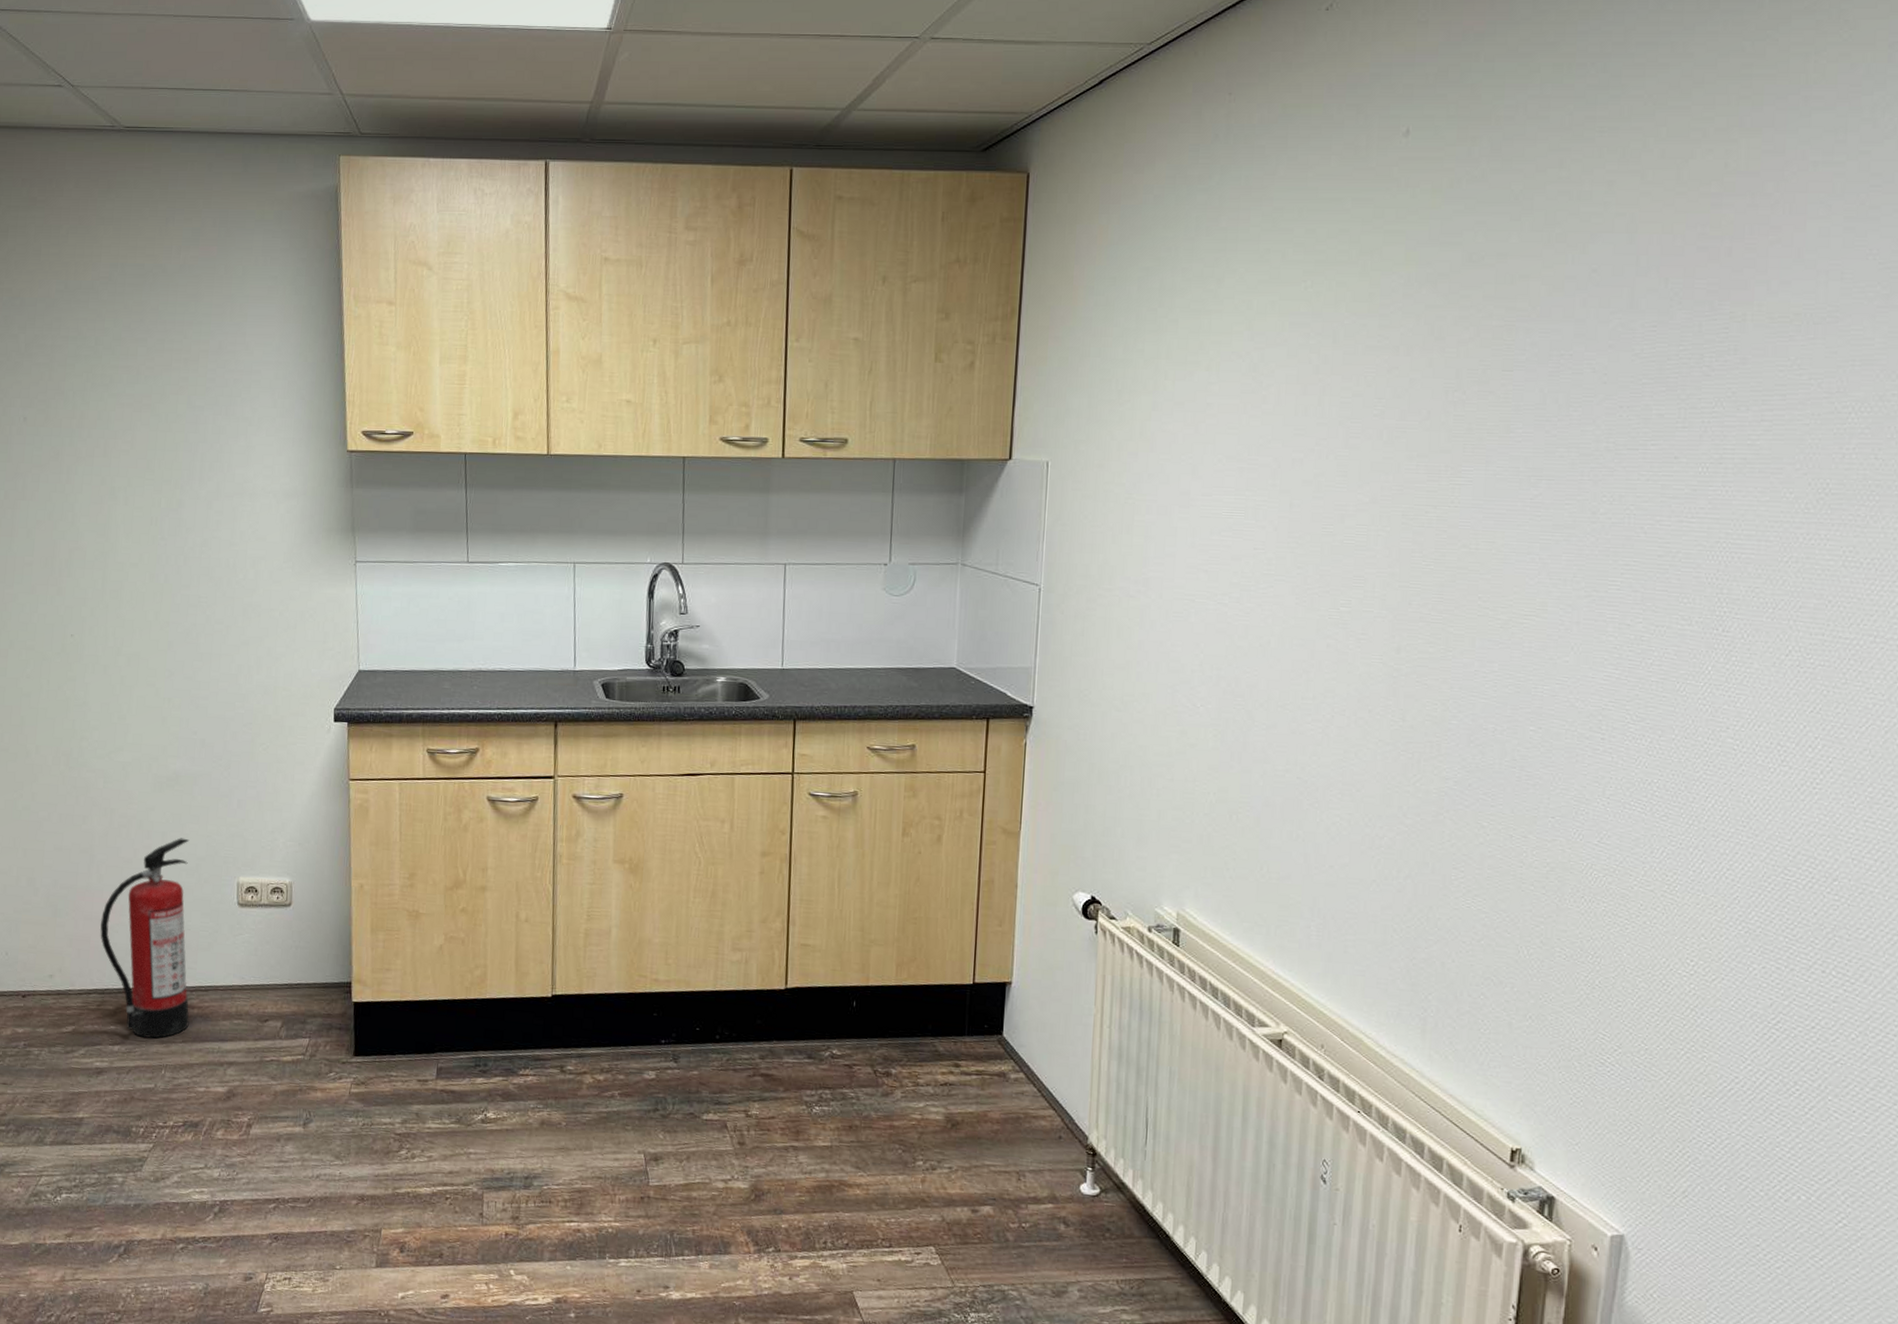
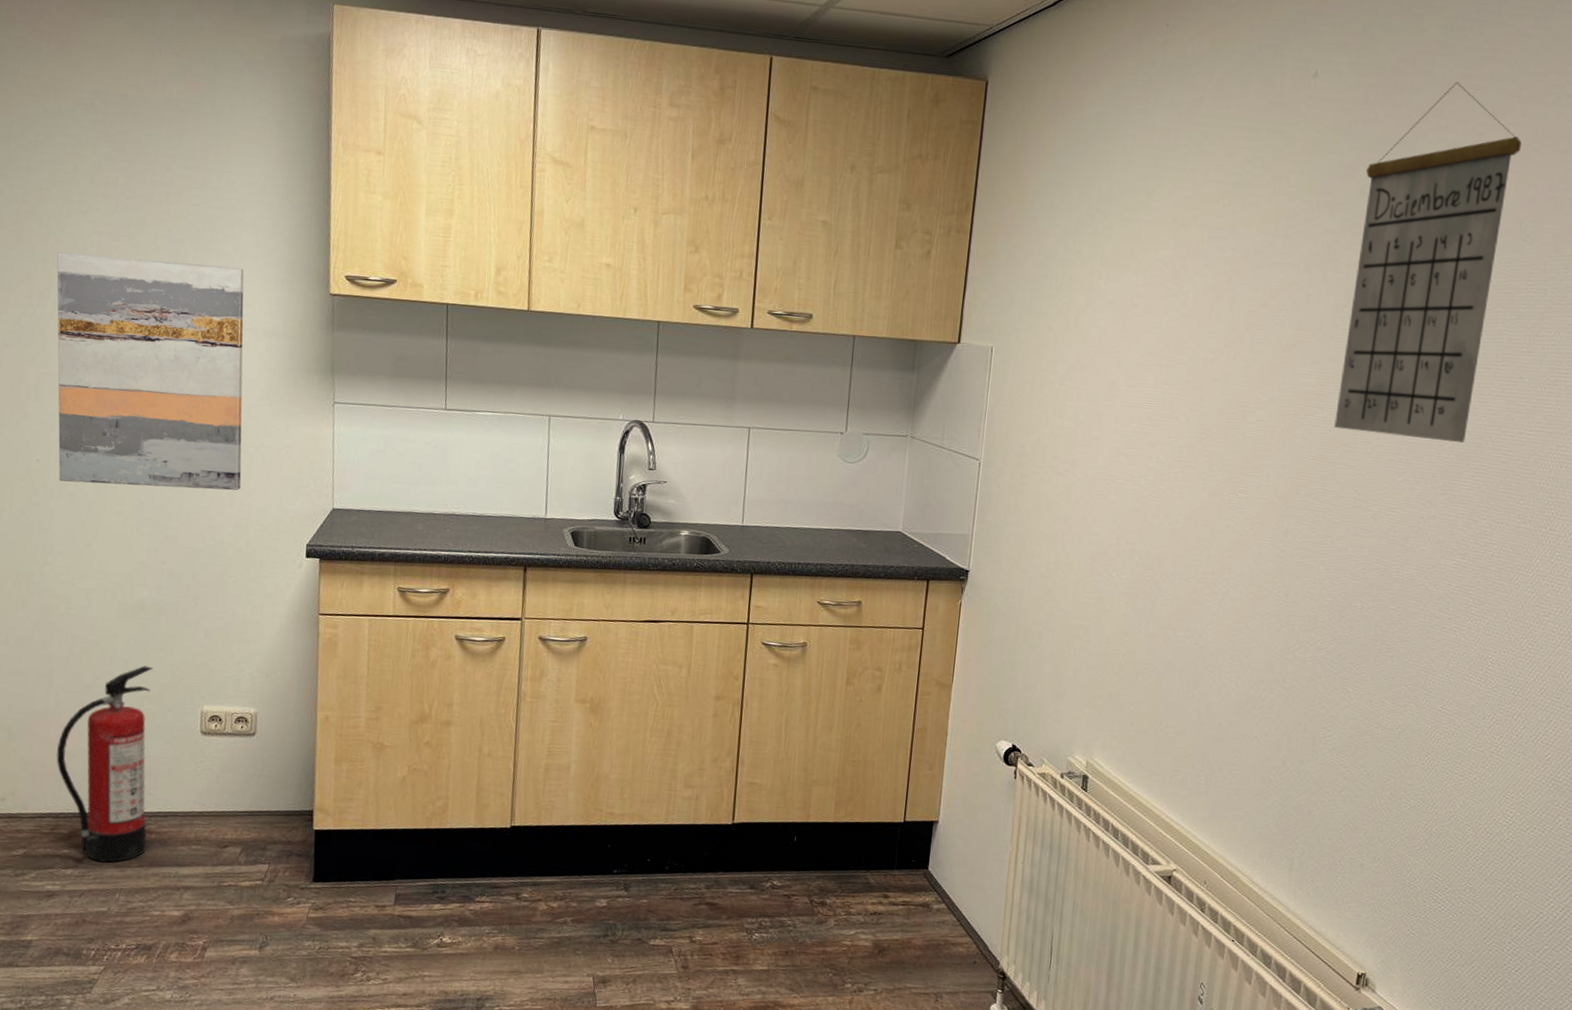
wall art: none [83,427,268,657] -> present [57,252,244,491]
calendar: none [1449,125,1662,537] -> present [1333,81,1522,444]

